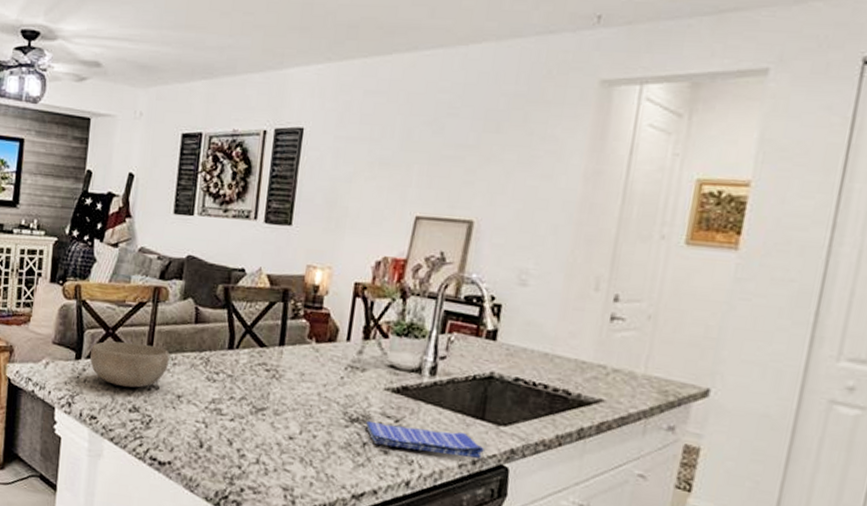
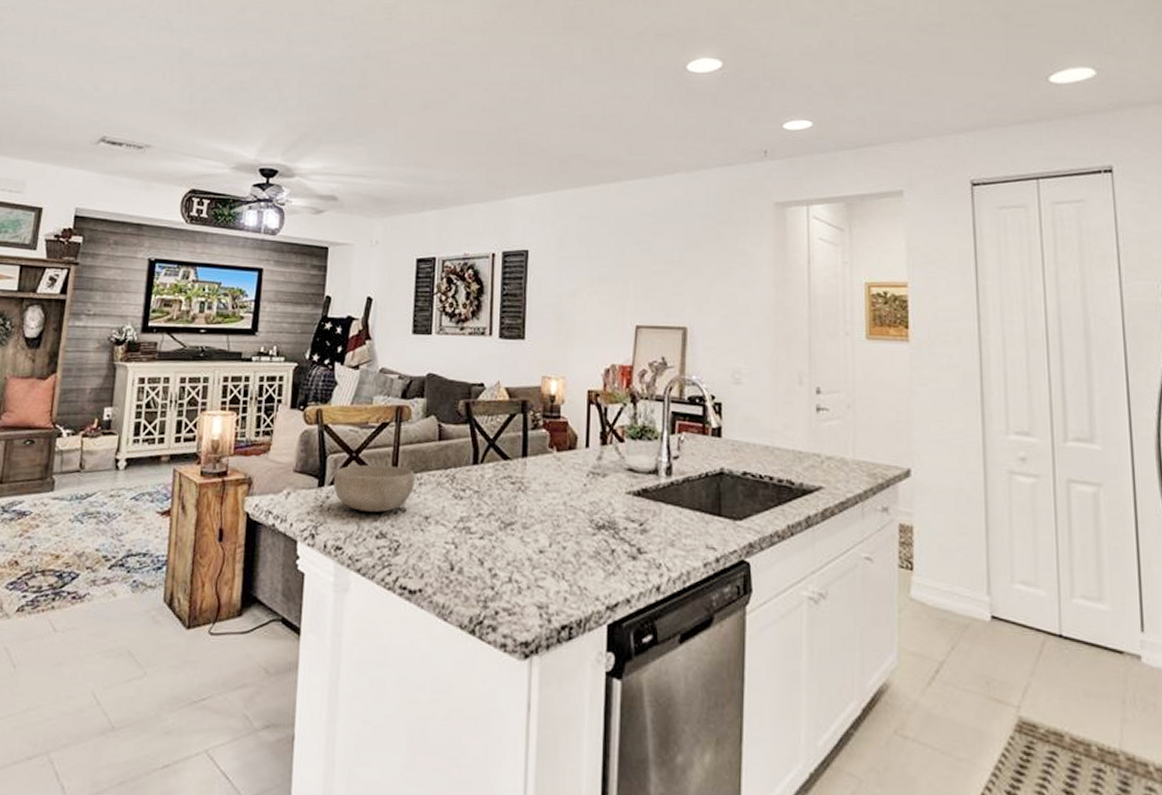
dish towel: present [365,420,484,460] -> none [611,526,725,557]

